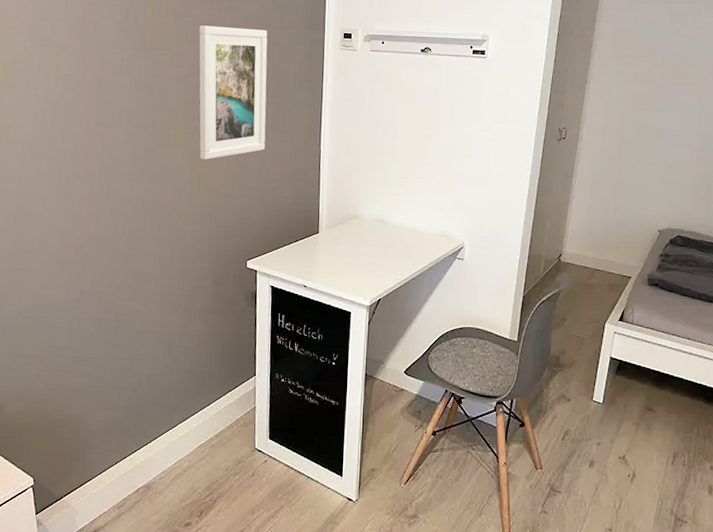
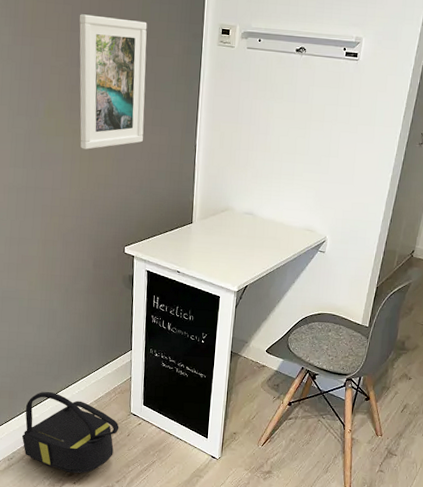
backpack: none [133,425,243,523] -> present [21,391,119,474]

